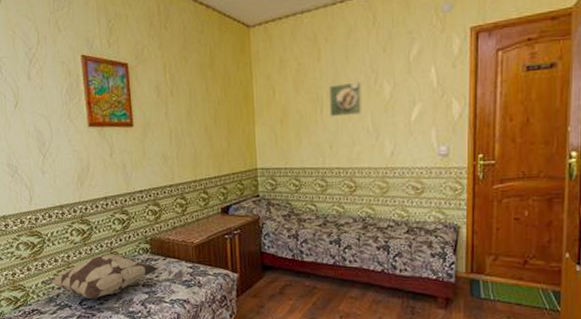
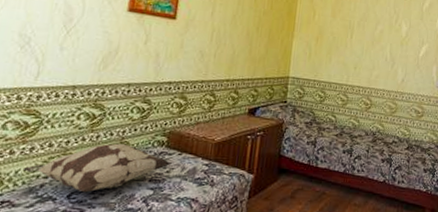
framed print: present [329,81,363,117] -> none [358,17,386,45]

